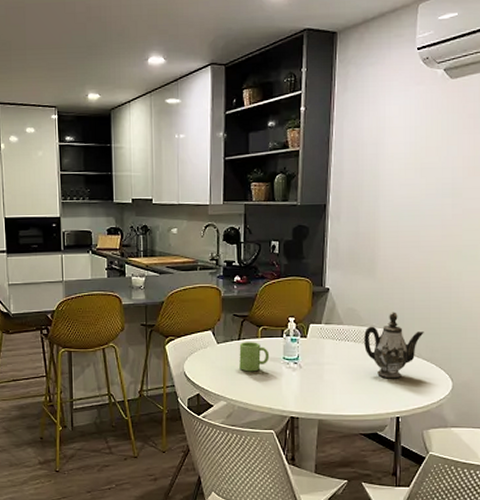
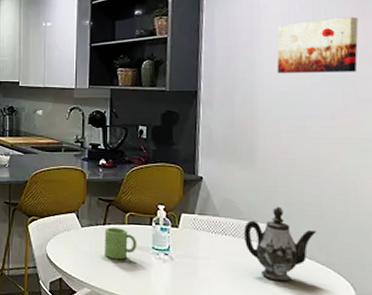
wall art: none [398,129,469,185] -> present [277,17,359,73]

